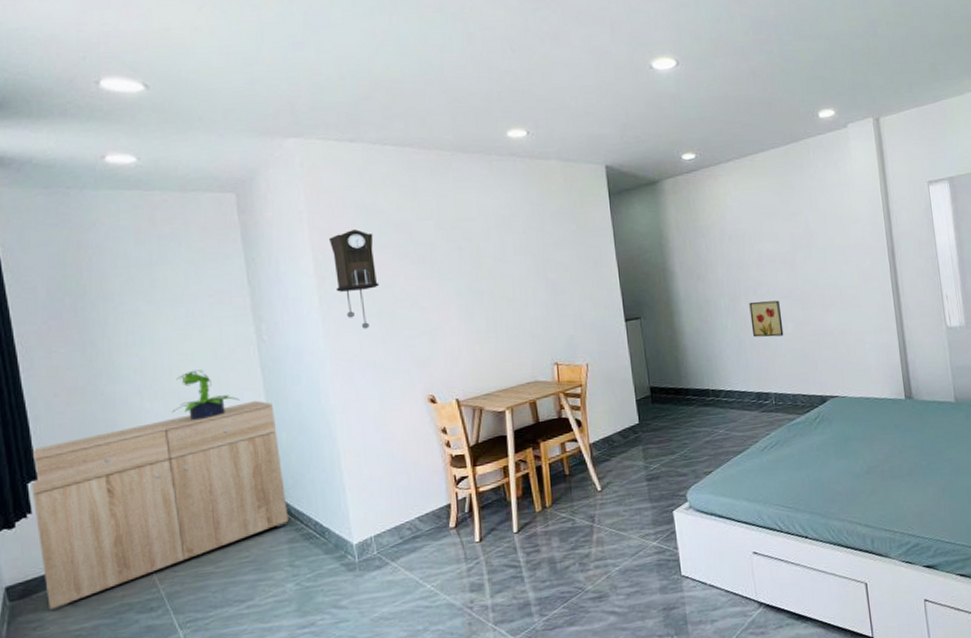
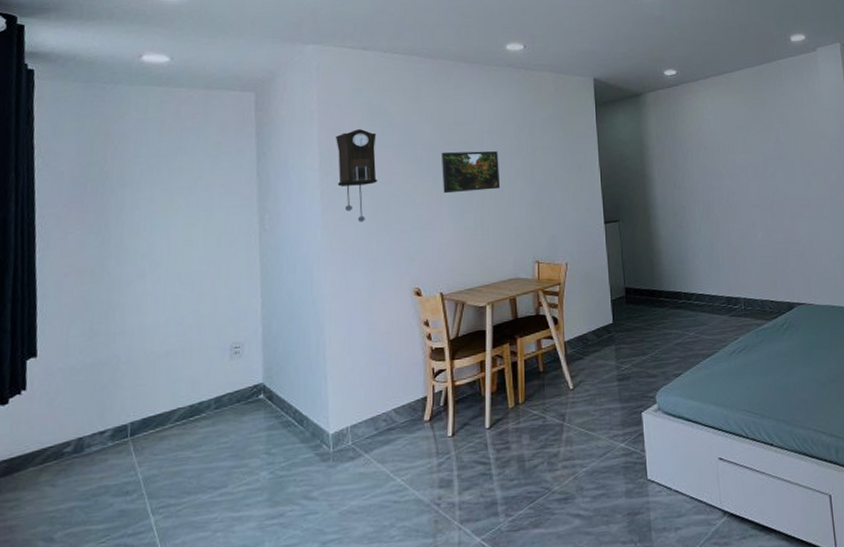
dresser: present [31,400,288,611] -> none [28,287,270,491]
potted plant: present [172,369,239,420] -> none [172,255,236,304]
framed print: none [445,248,512,296] -> present [441,151,501,194]
wall art: present [749,300,784,338] -> none [722,208,754,244]

